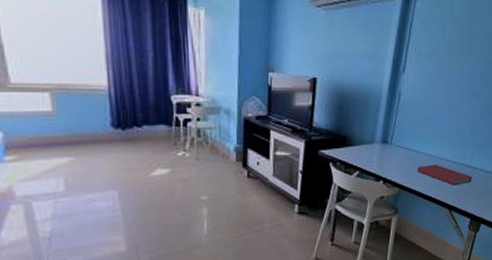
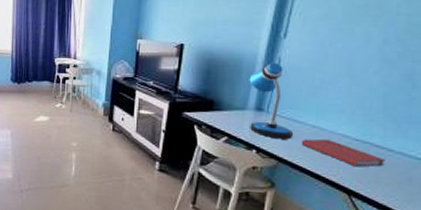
desk lamp: none [376,96,412,169] -> present [249,62,294,140]

